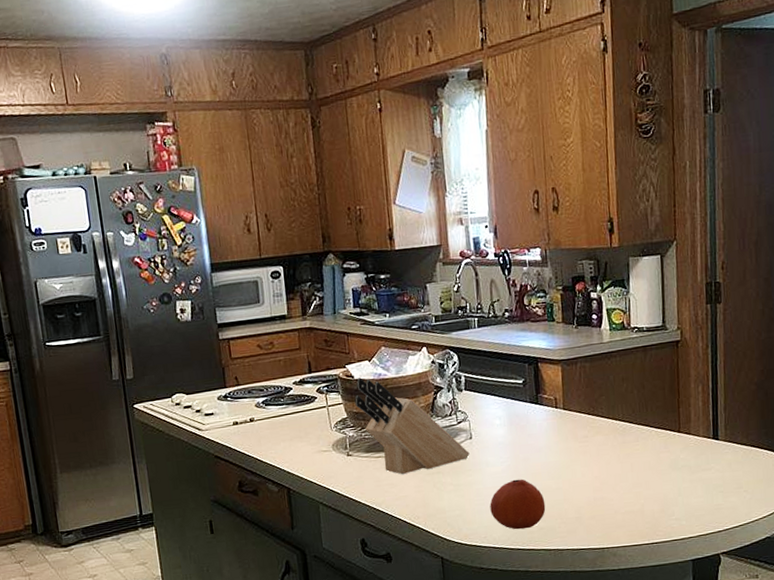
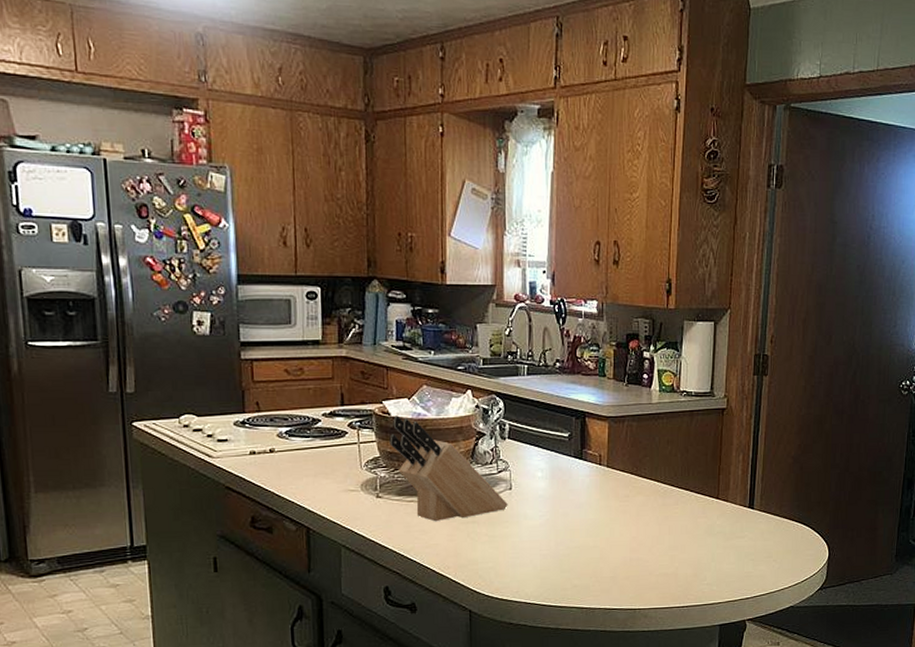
fruit: present [490,479,546,530] -> none [524,534,581,586]

